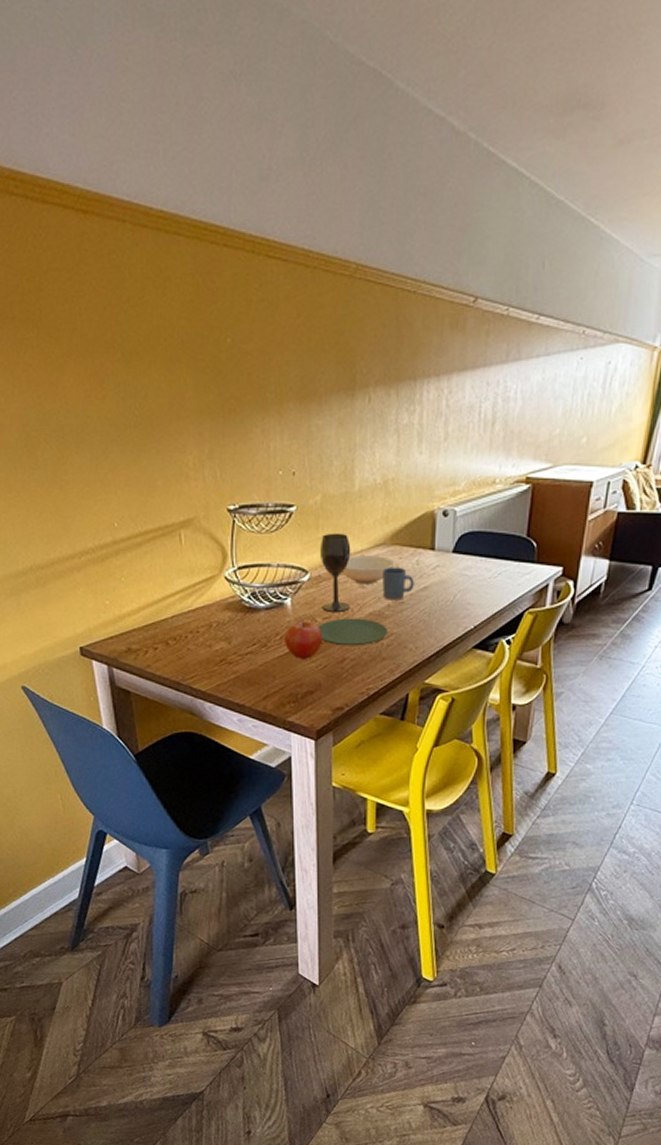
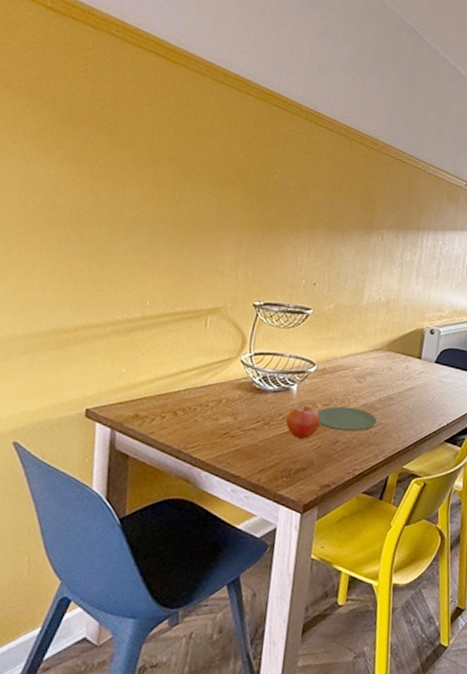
wine glass: present [319,533,351,612] -> none [323,335,354,401]
bowl: present [342,556,395,585] -> none [344,356,389,381]
mug: present [382,567,415,600] -> none [375,368,403,396]

